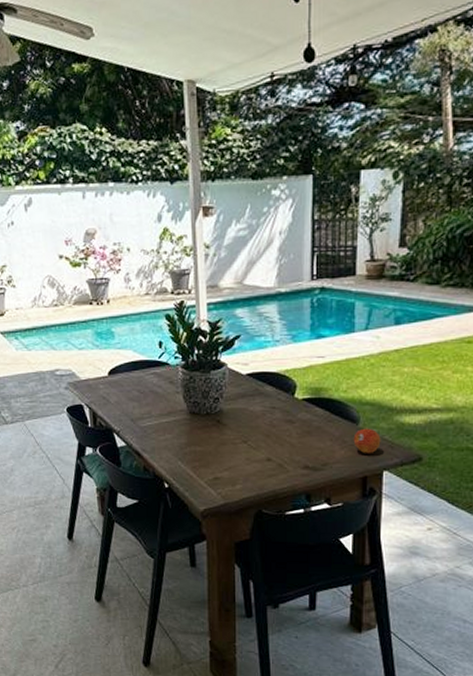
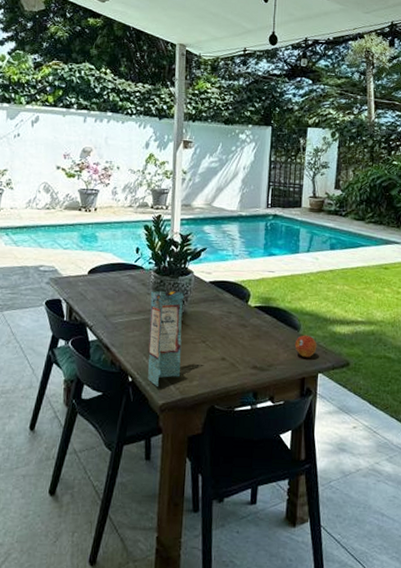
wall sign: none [181,387,220,492] -> present [148,290,184,386]

